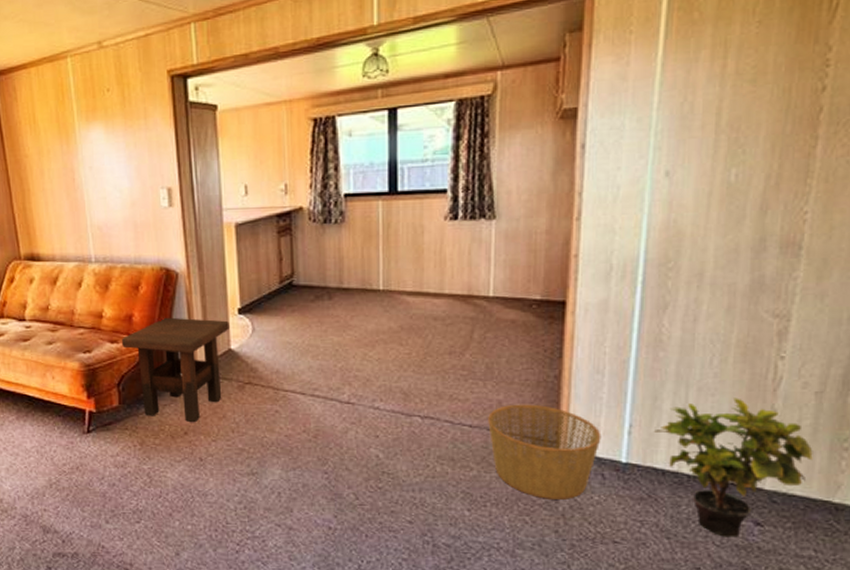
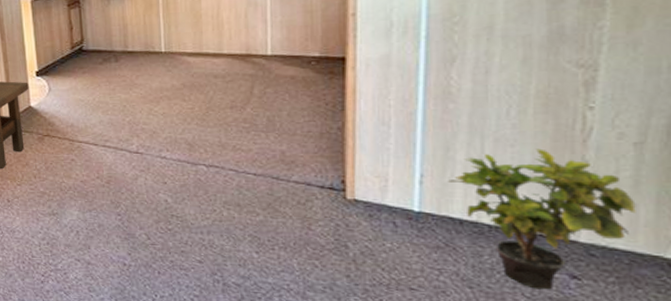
basket: present [488,404,601,499] -> none [272,154,391,246]

